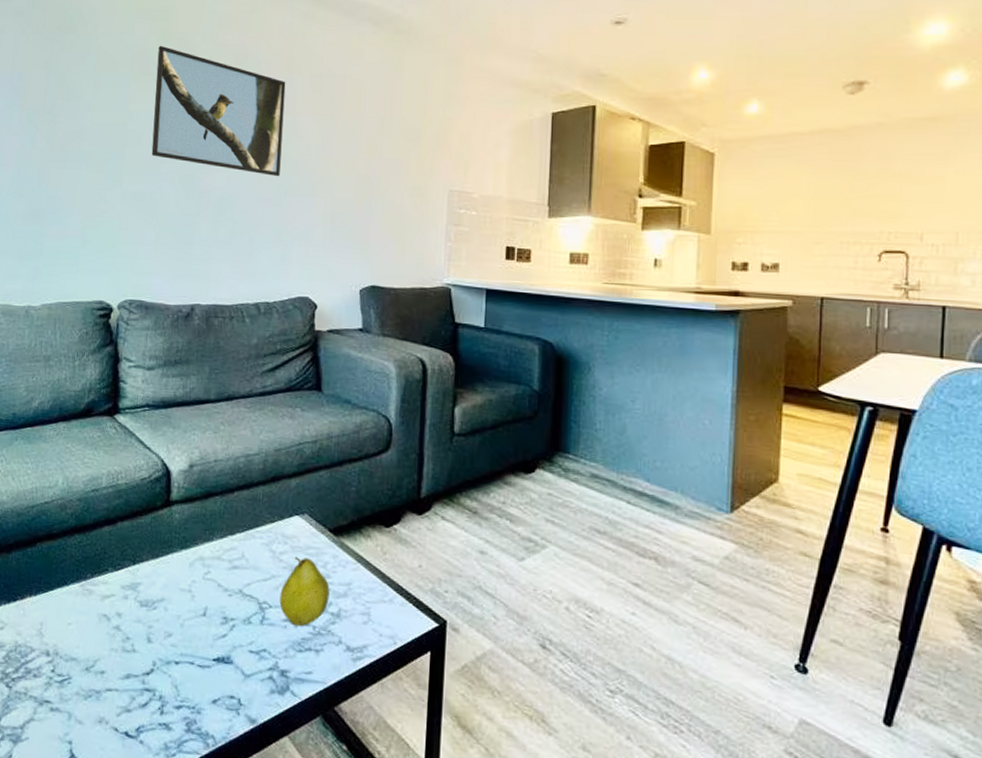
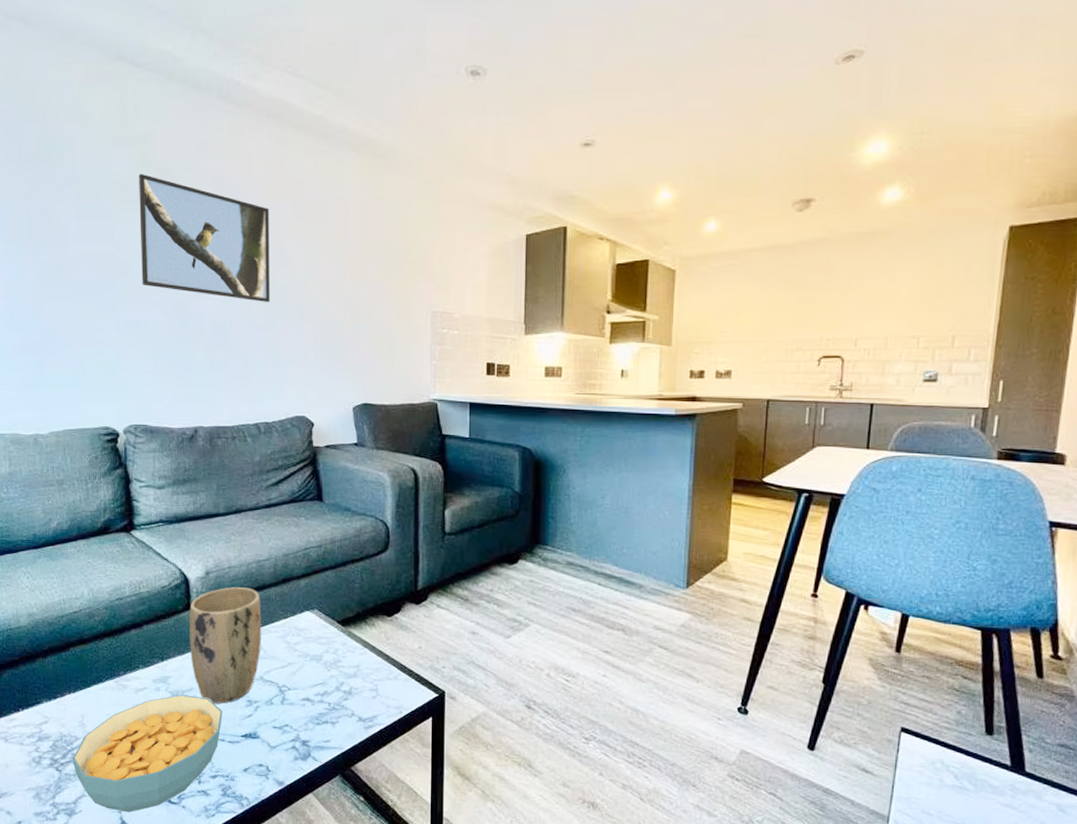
cereal bowl: none [25,605,195,745] -> present [72,695,223,813]
plant pot: none [165,483,247,620] -> present [189,587,262,704]
fruit: present [279,557,330,627] -> none [297,646,341,704]

